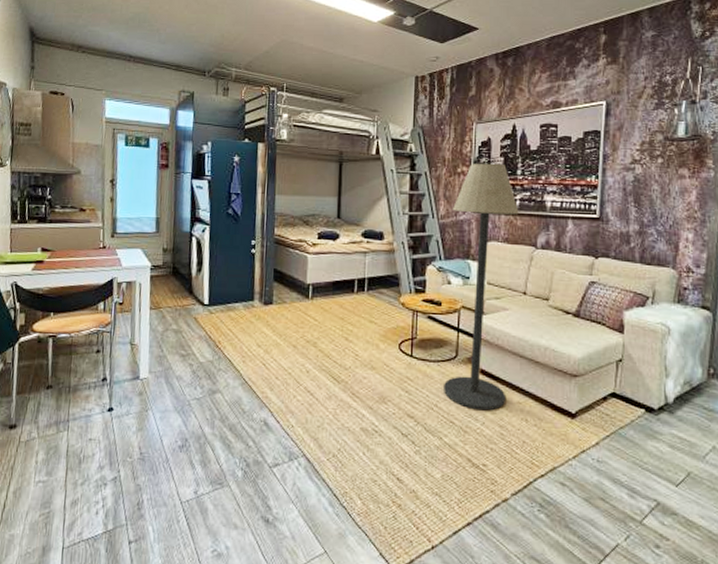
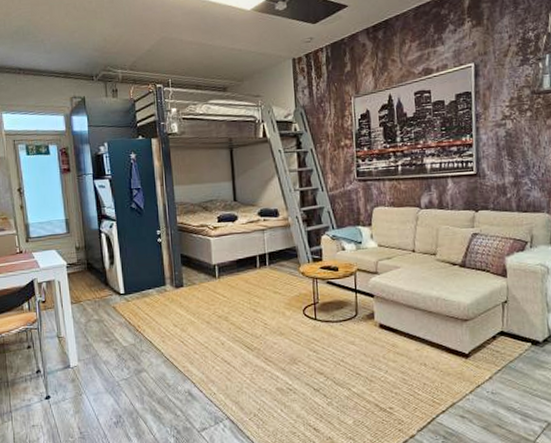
floor lamp: present [444,163,519,411] -> none [340,133,405,361]

